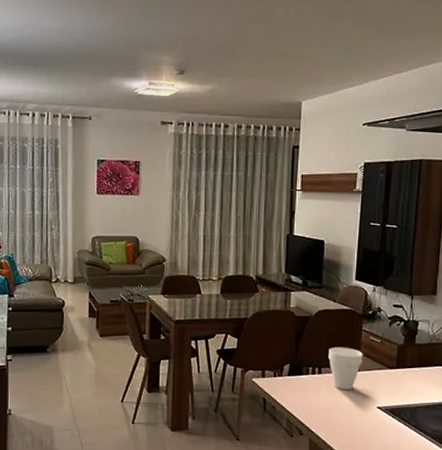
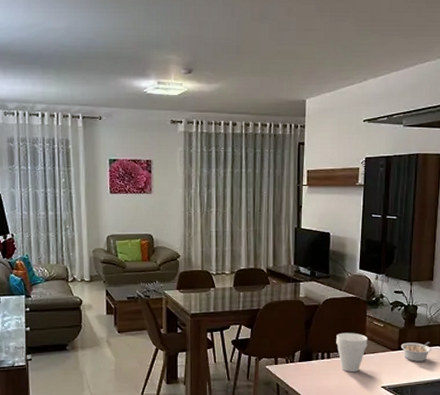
legume: none [399,360,433,382] -> present [400,341,431,362]

